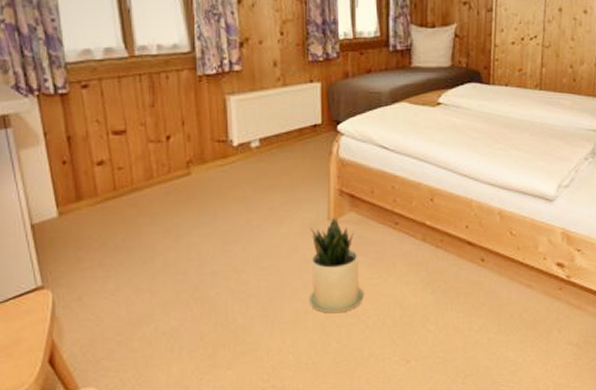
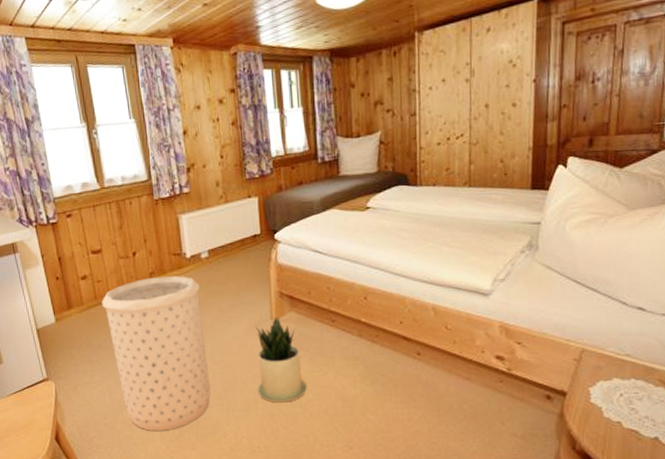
laundry basket: none [122,167,253,350] -> present [101,276,211,432]

